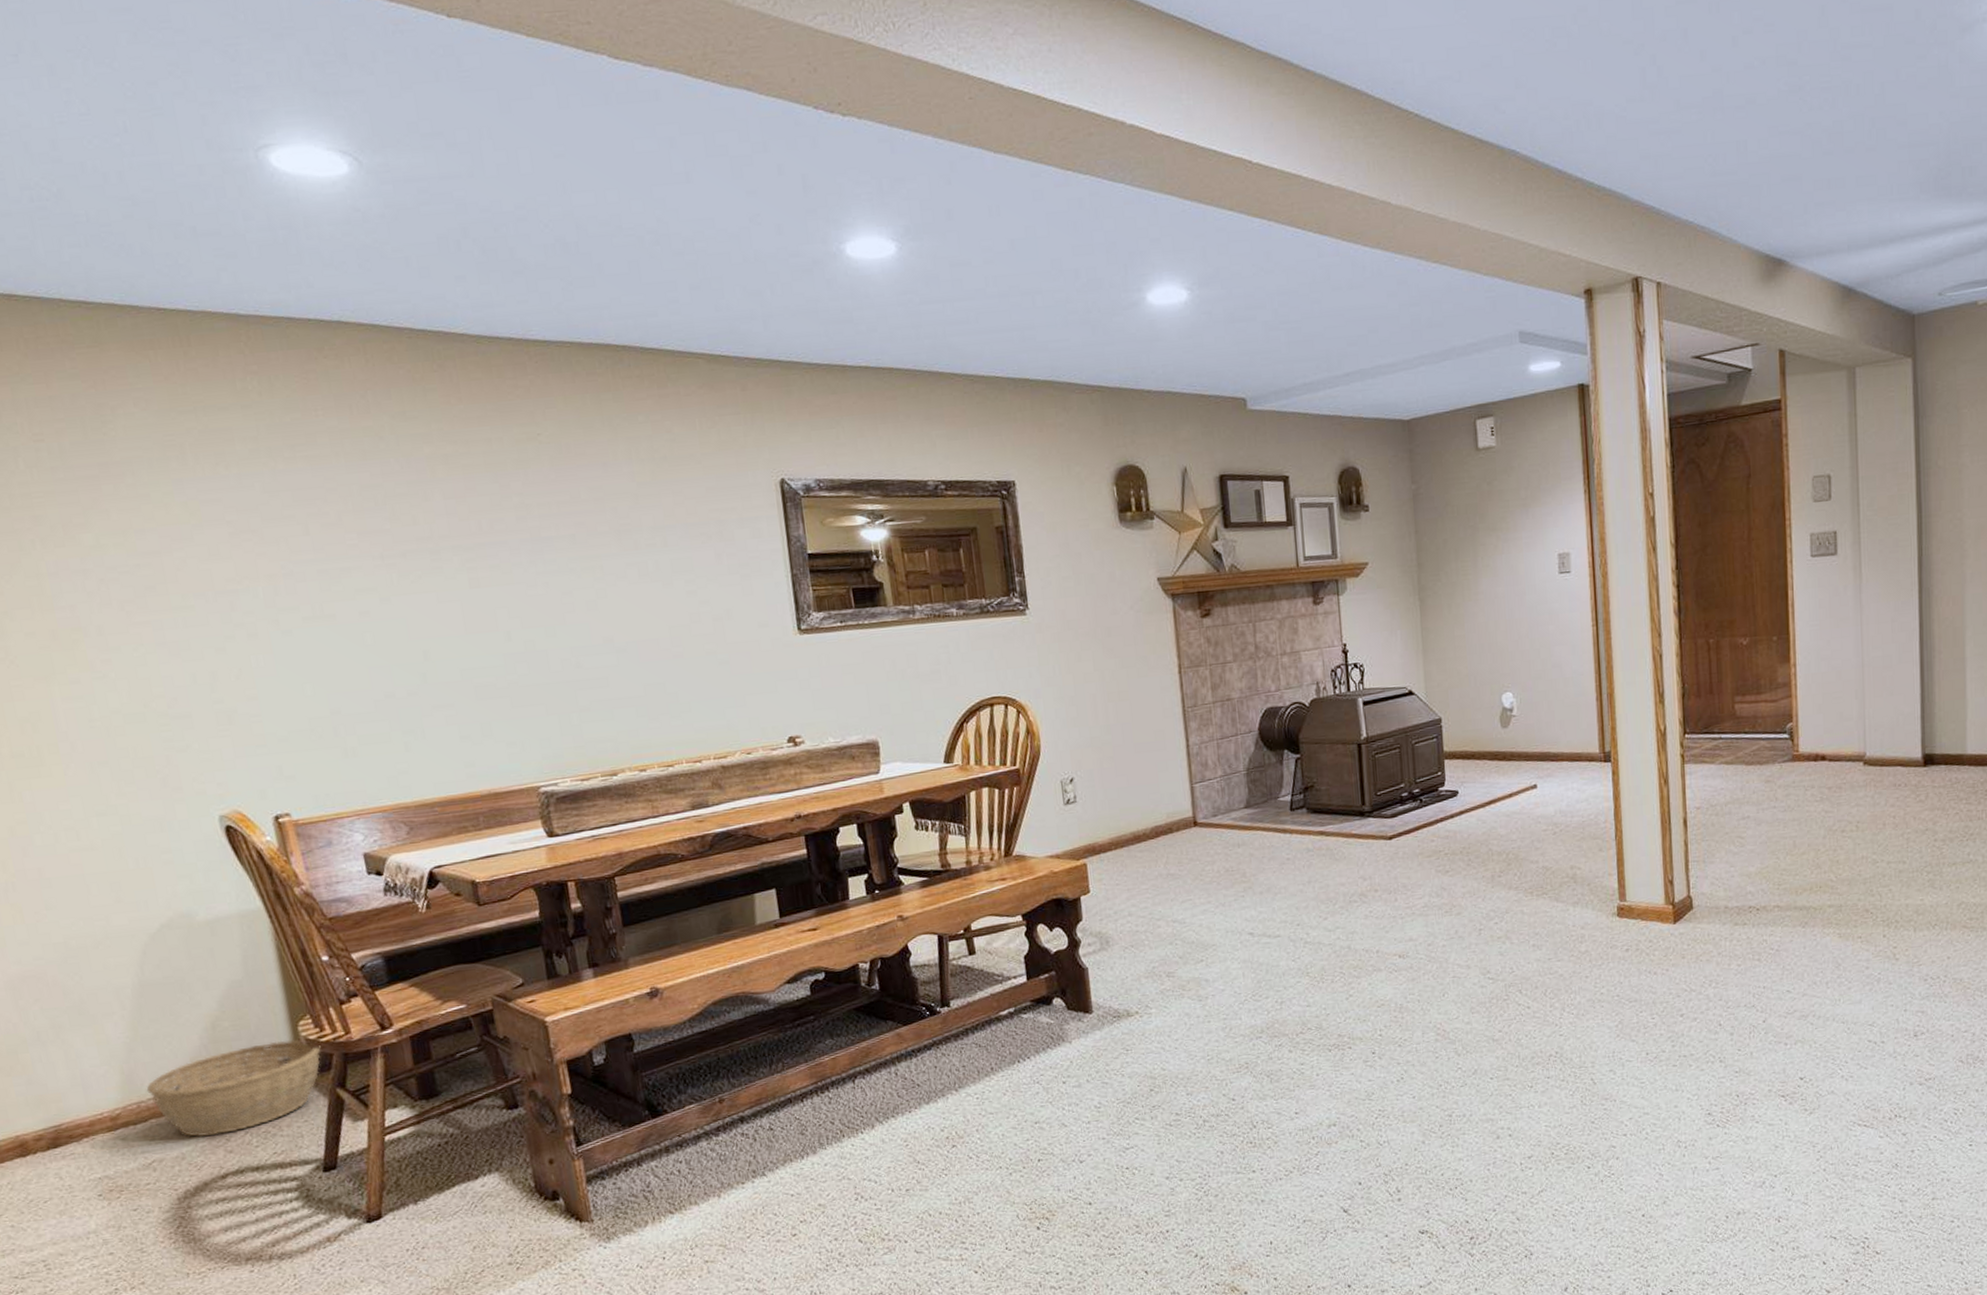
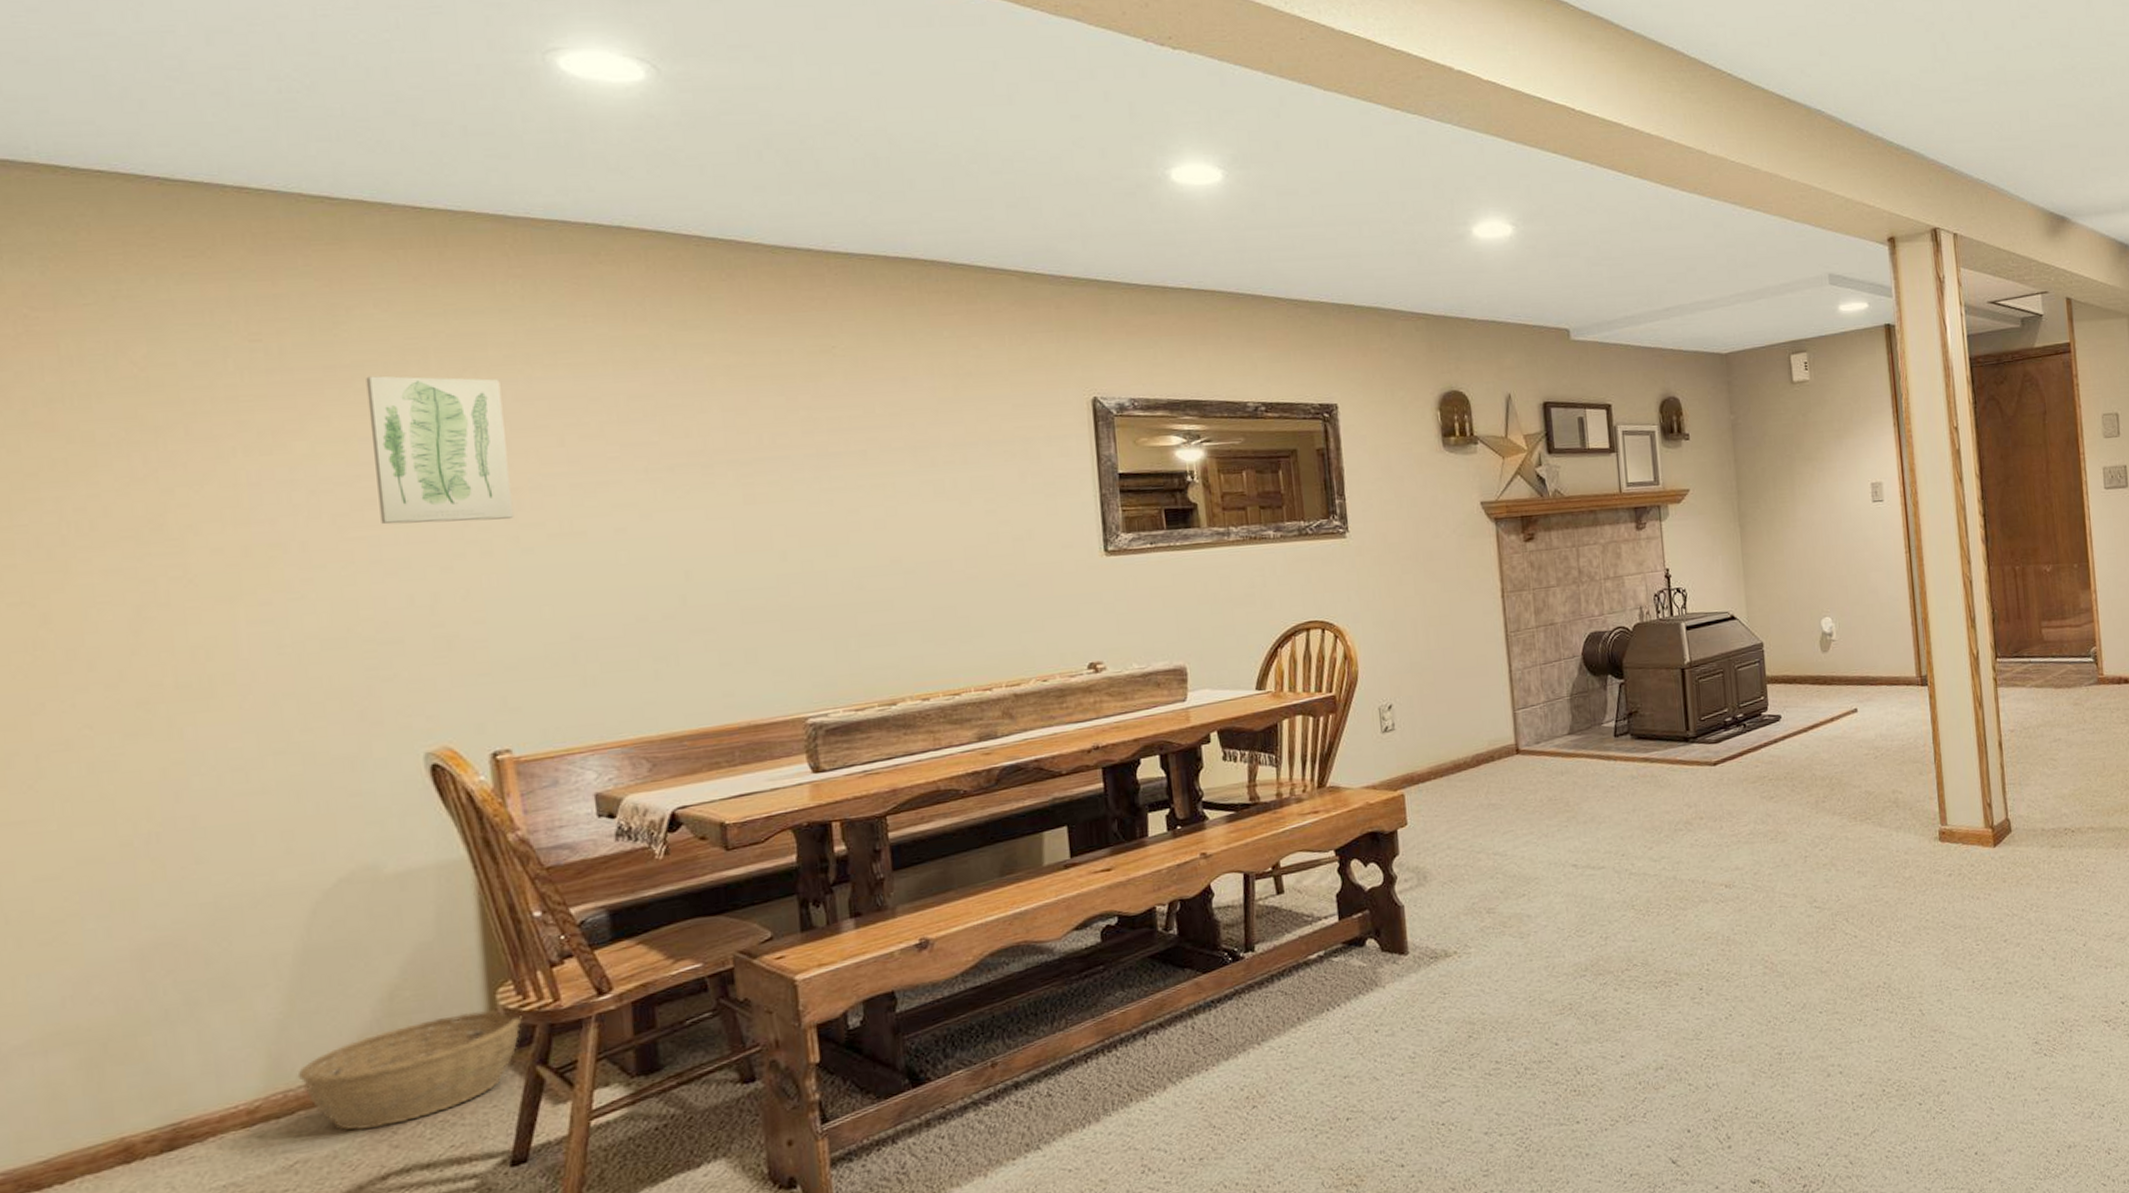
wall art: none [135,471,273,610] -> present [366,375,514,525]

